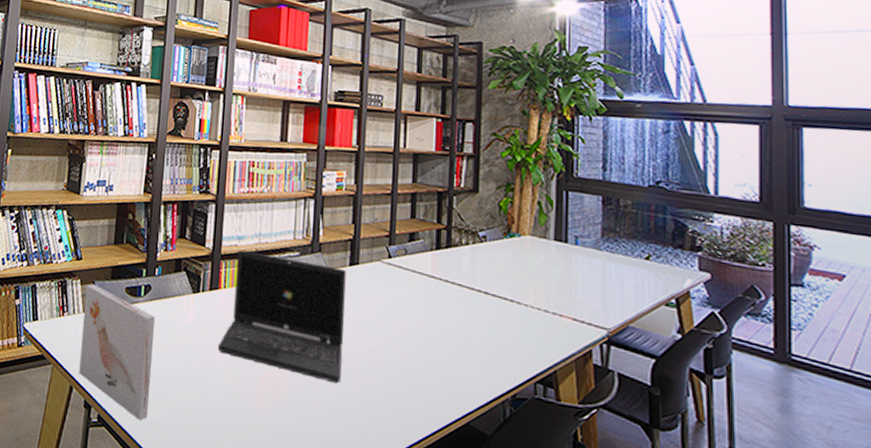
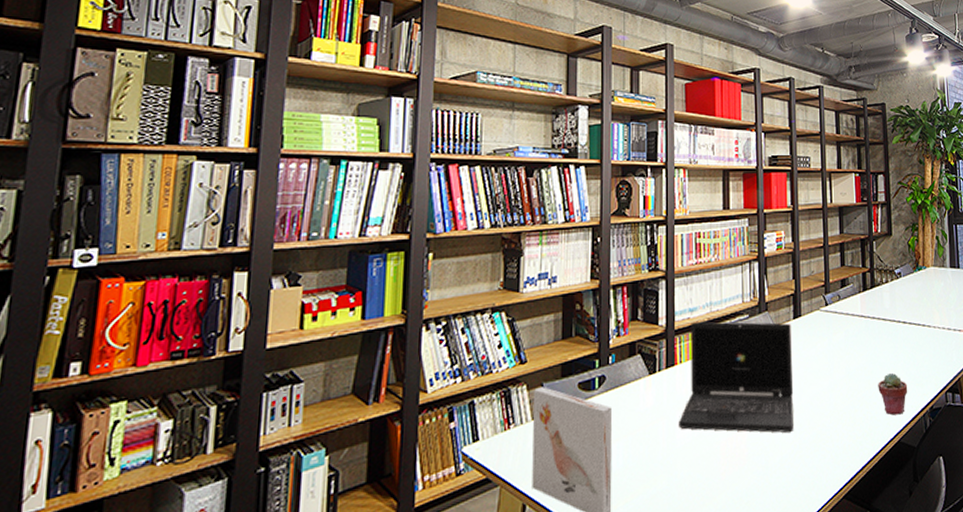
potted succulent: none [446,345,484,395] -> present [878,372,908,415]

